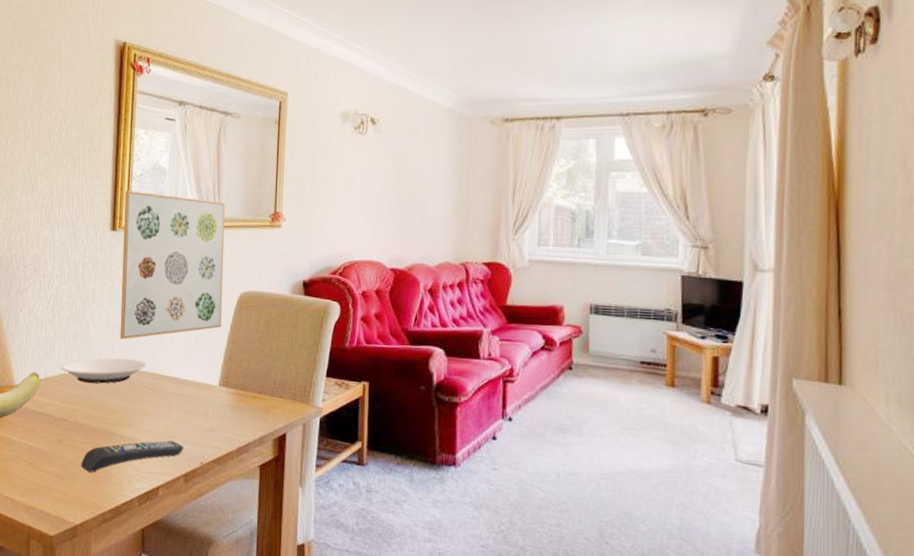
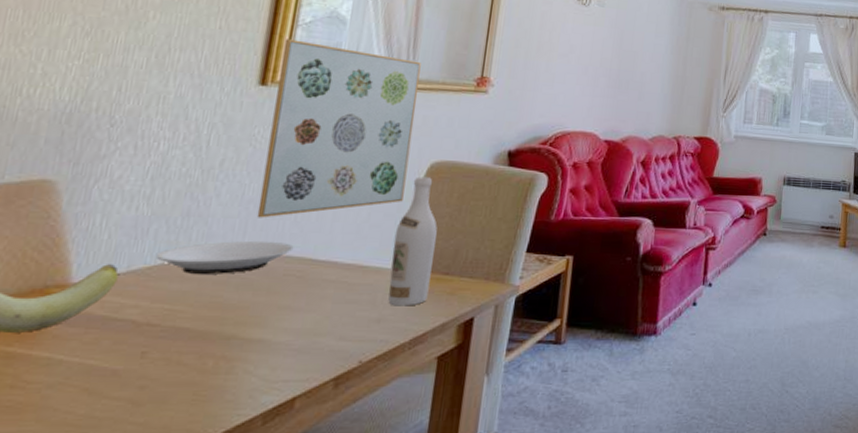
remote control: present [81,440,184,473] -> none [174,338,338,391]
wine bottle: none [217,305,251,419] -> present [388,176,438,306]

